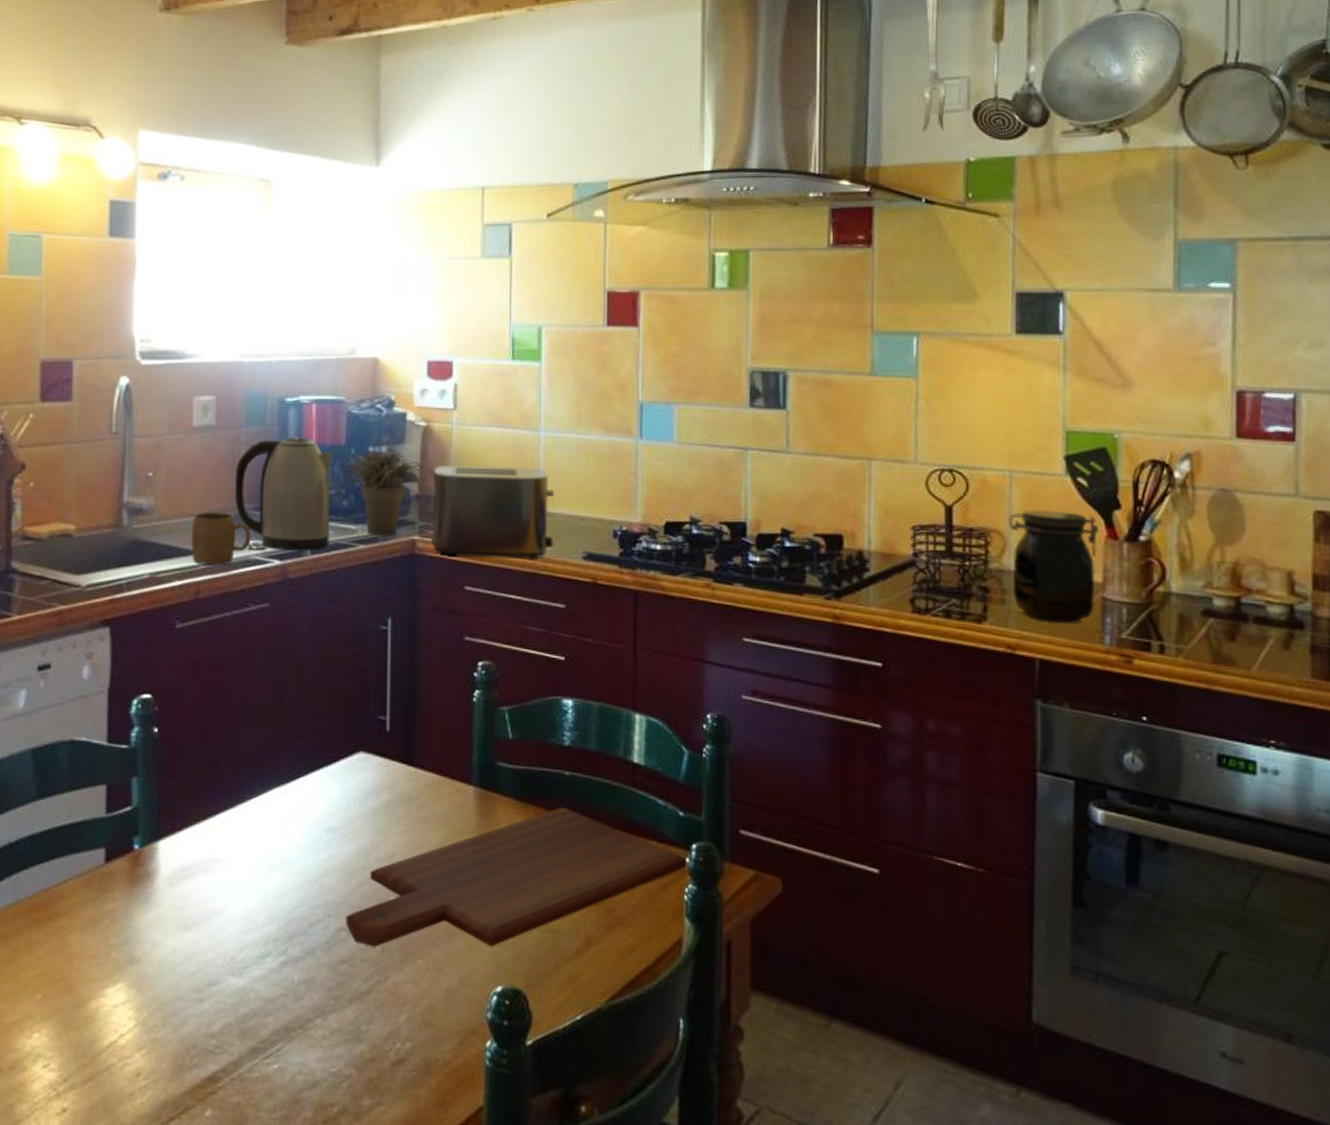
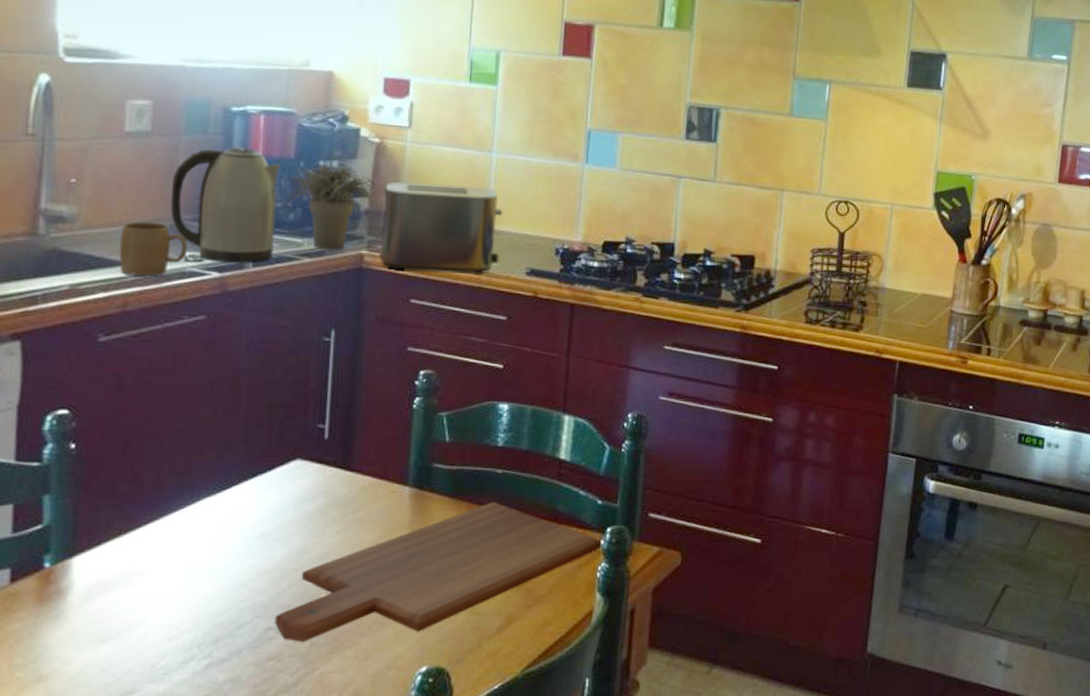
jar: present [1009,509,1099,623] -> none [884,237,953,331]

